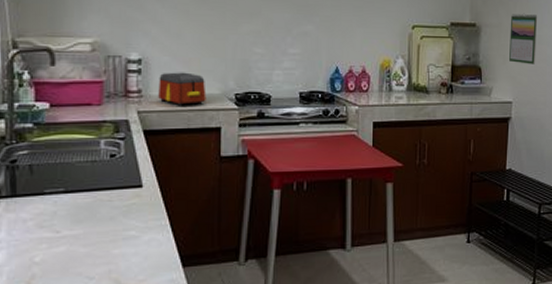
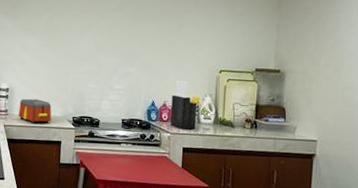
knife block: none [358,39,389,100] -> present [170,80,197,130]
calendar: present [509,13,538,65] -> none [314,62,345,108]

